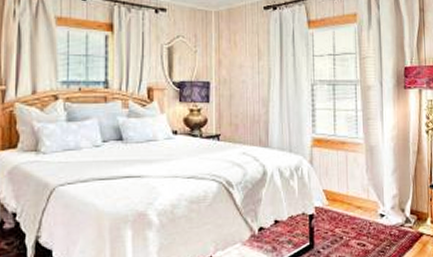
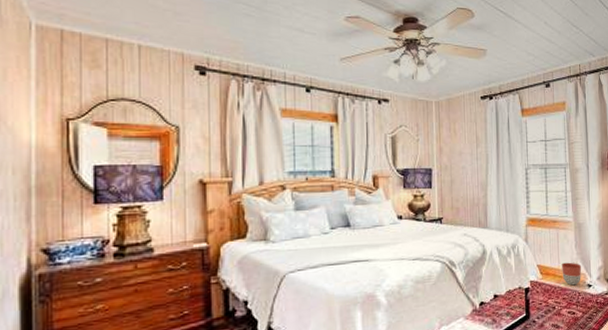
planter: none [351,188,374,215] -> present [562,262,582,286]

